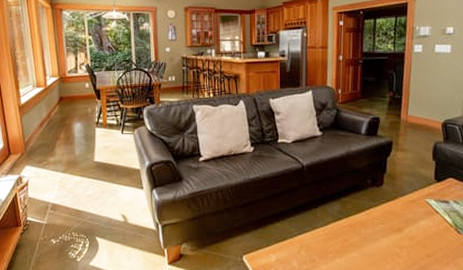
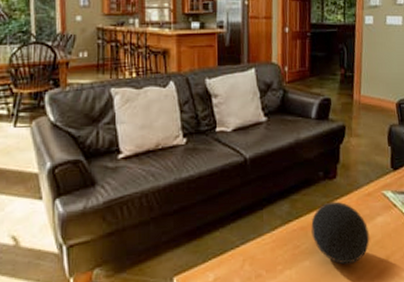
decorative ball: none [359,205,413,258] -> present [311,201,370,265]

